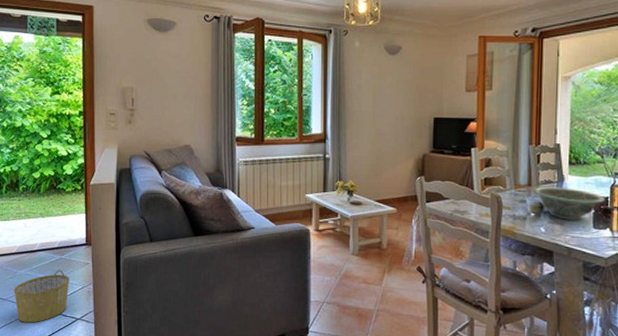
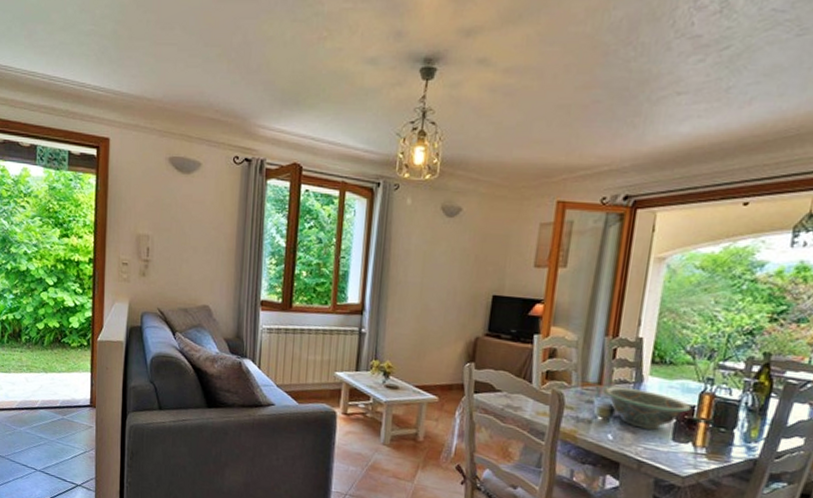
basket: present [14,269,69,323] -> none [12,430,71,485]

